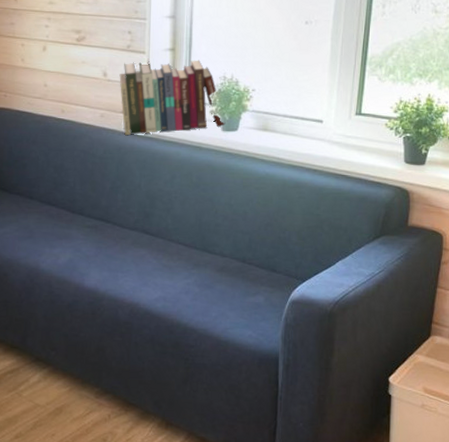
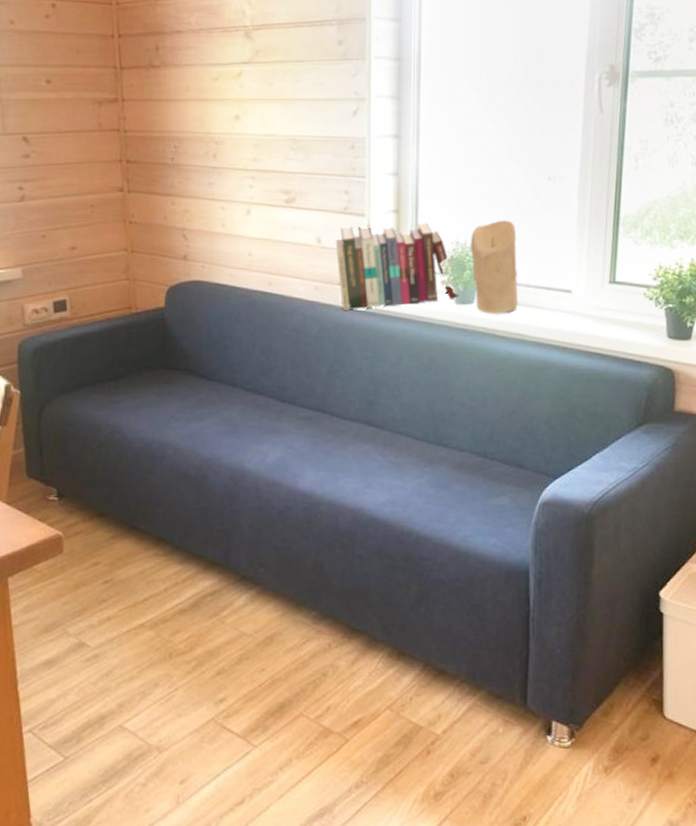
candle: none [235,58,277,140] -> present [470,220,517,314]

